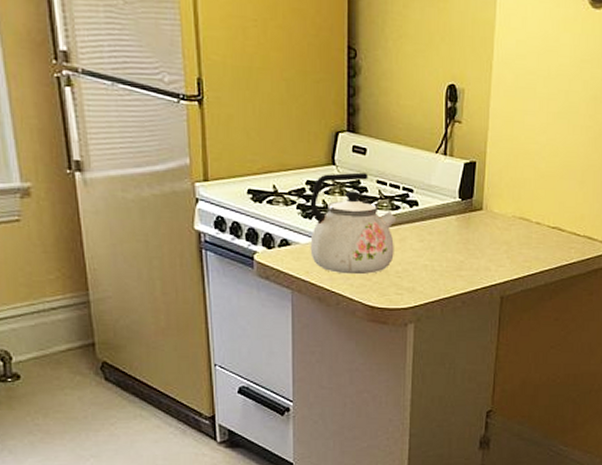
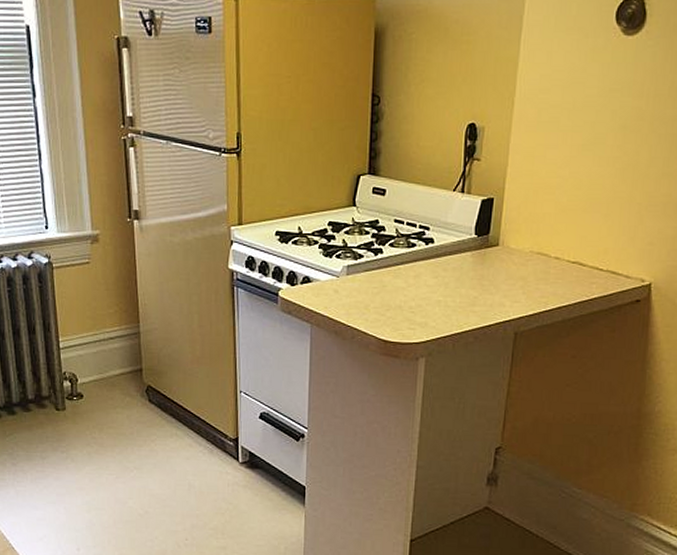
kettle: present [310,172,397,275] -> none [329,212,413,310]

